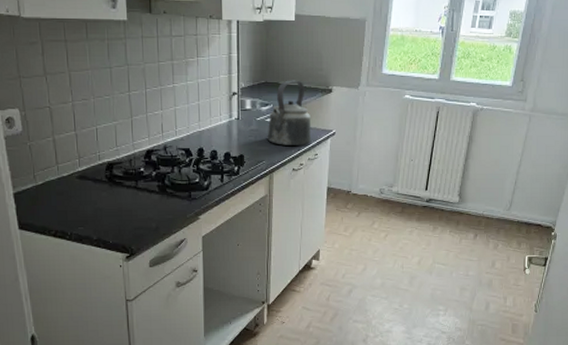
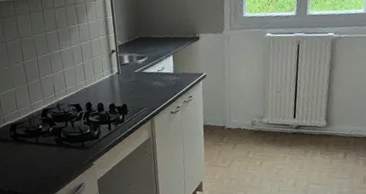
kettle: present [267,80,311,147] -> none [145,32,185,92]

